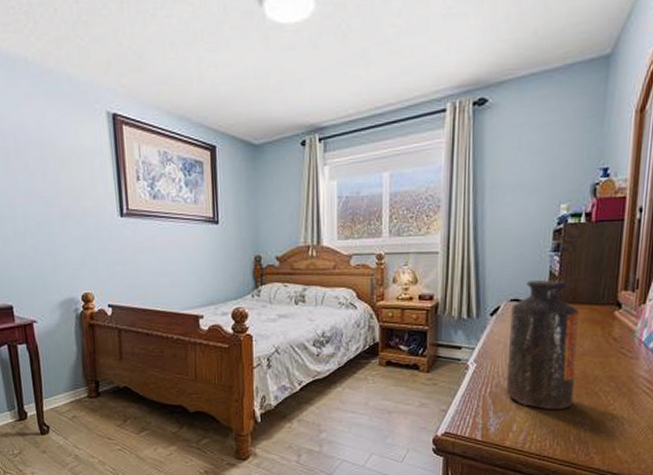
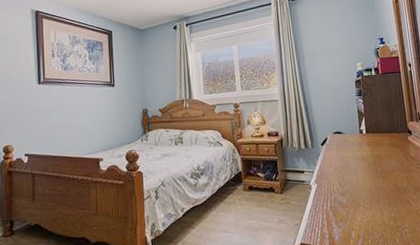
bottle: present [506,280,579,410] -> none [335,116,393,218]

